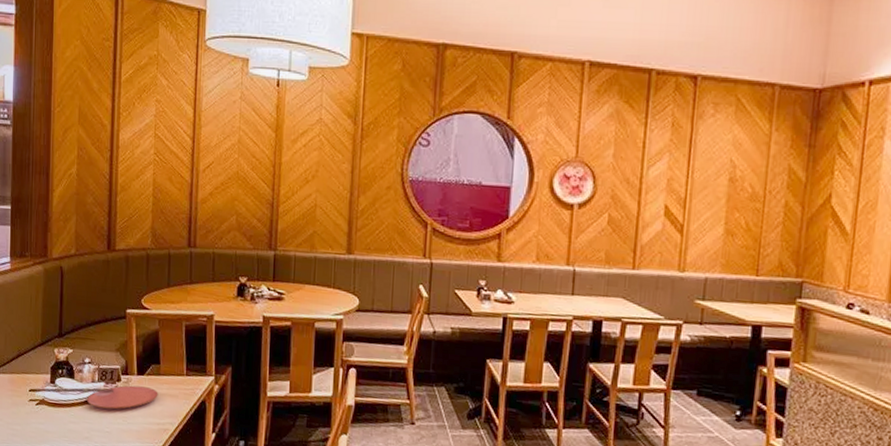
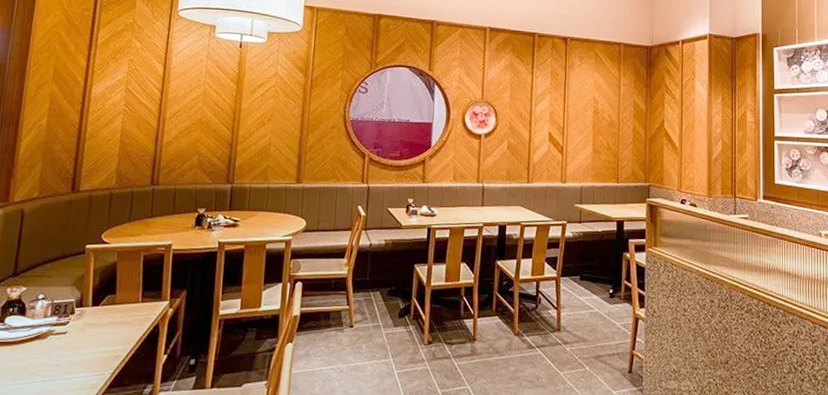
plate: present [87,385,158,410] -> none [37,317,112,342]

